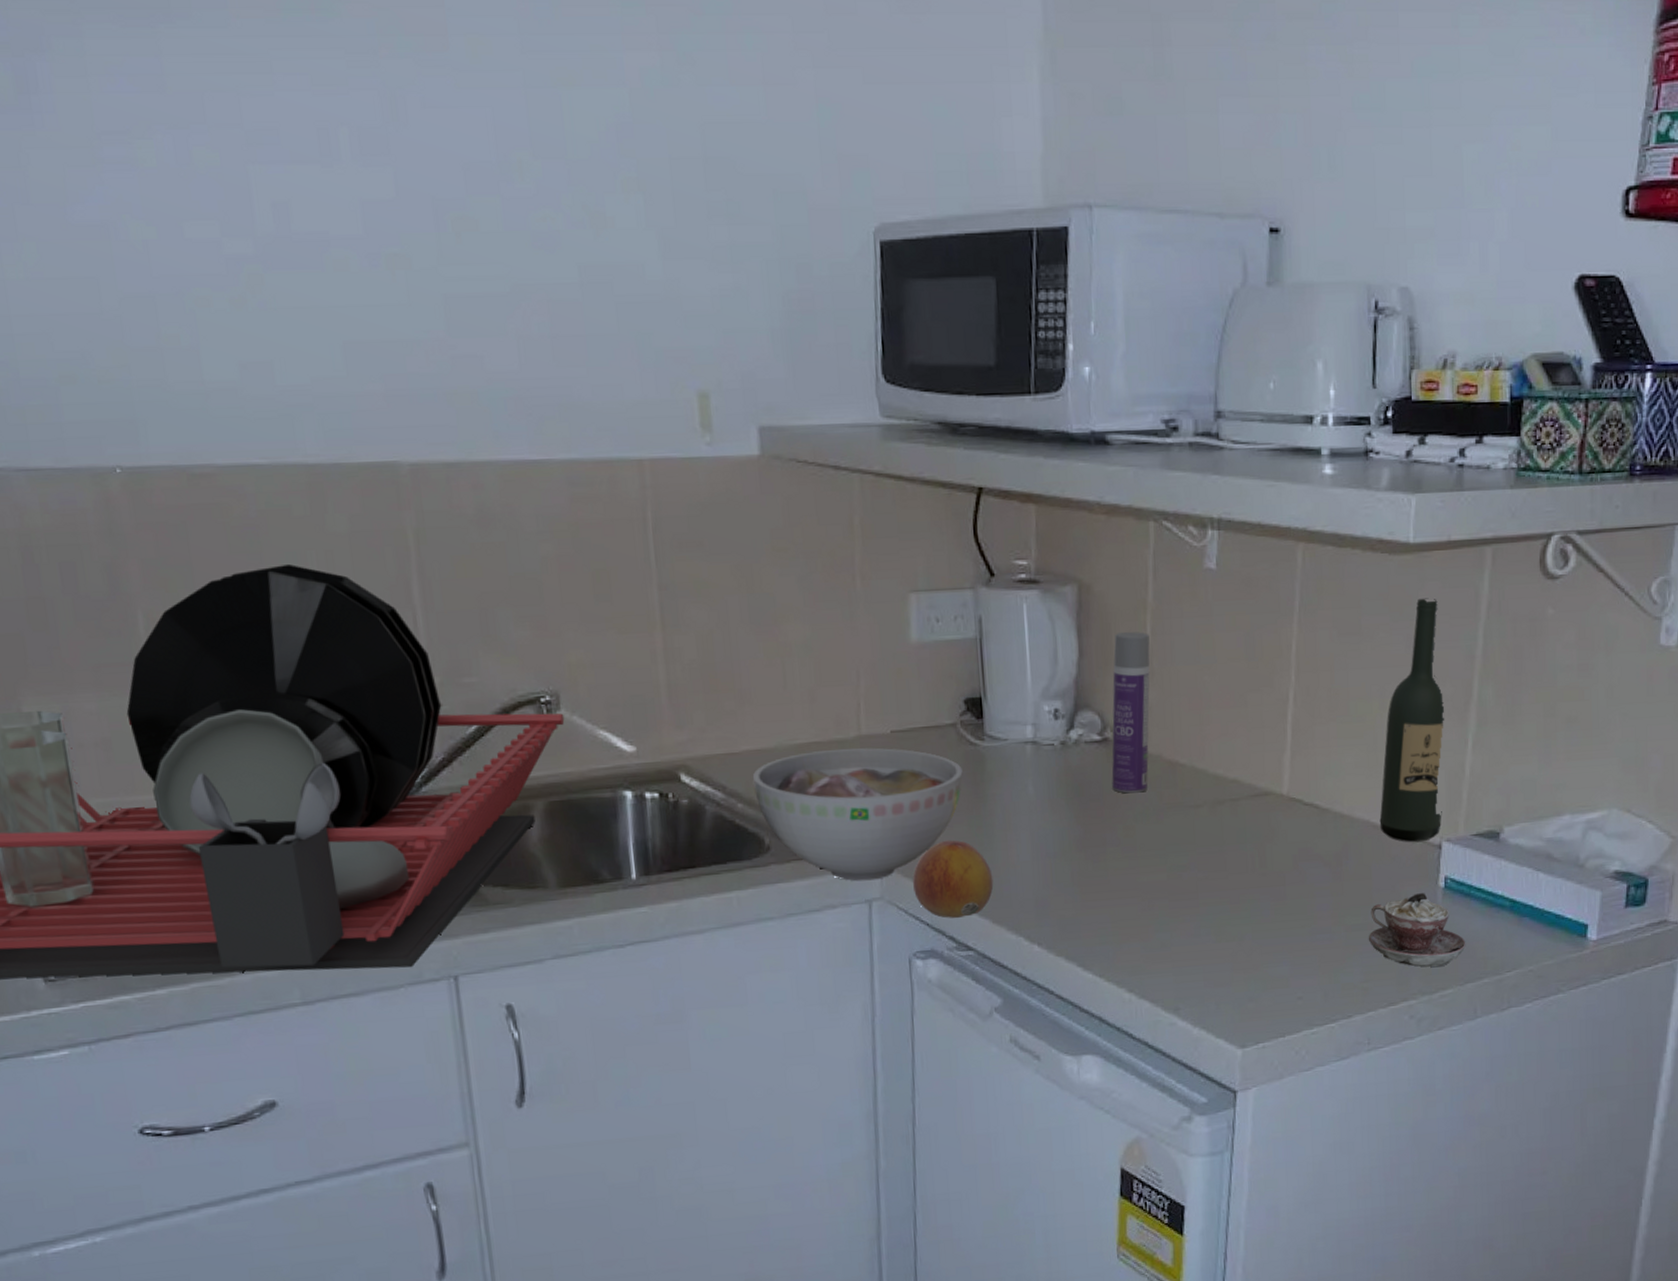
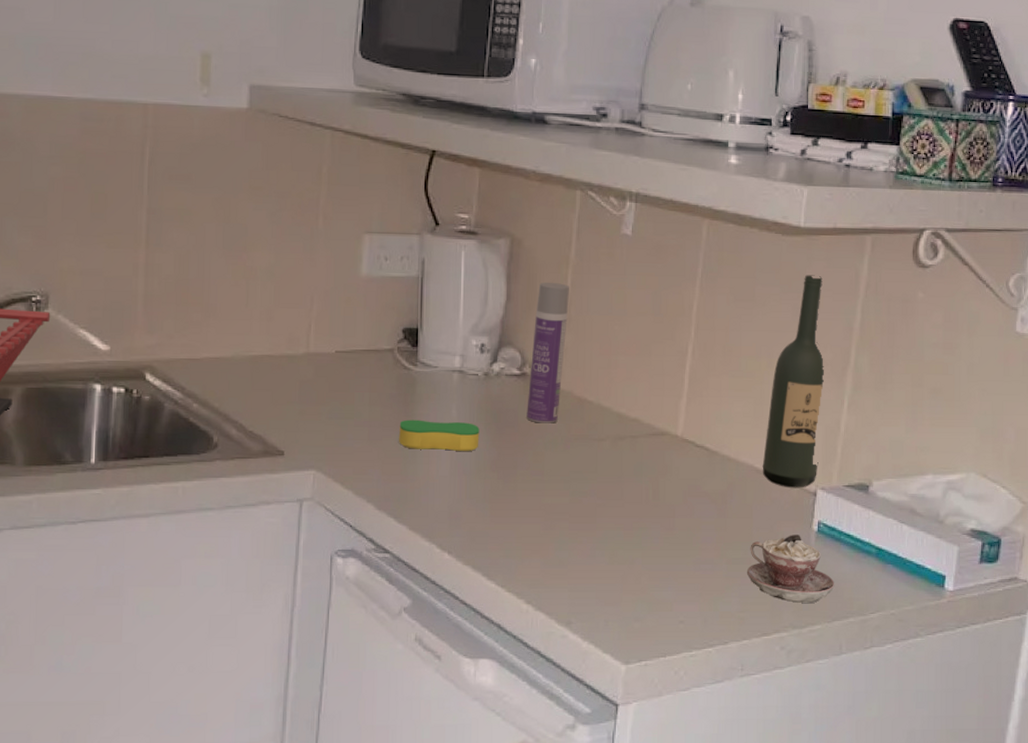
bowl: present [752,748,963,882] -> none [209,363,395,482]
fruit: present [913,840,994,919] -> none [341,451,414,523]
sponge: none [970,799,1062,834] -> present [399,419,480,451]

